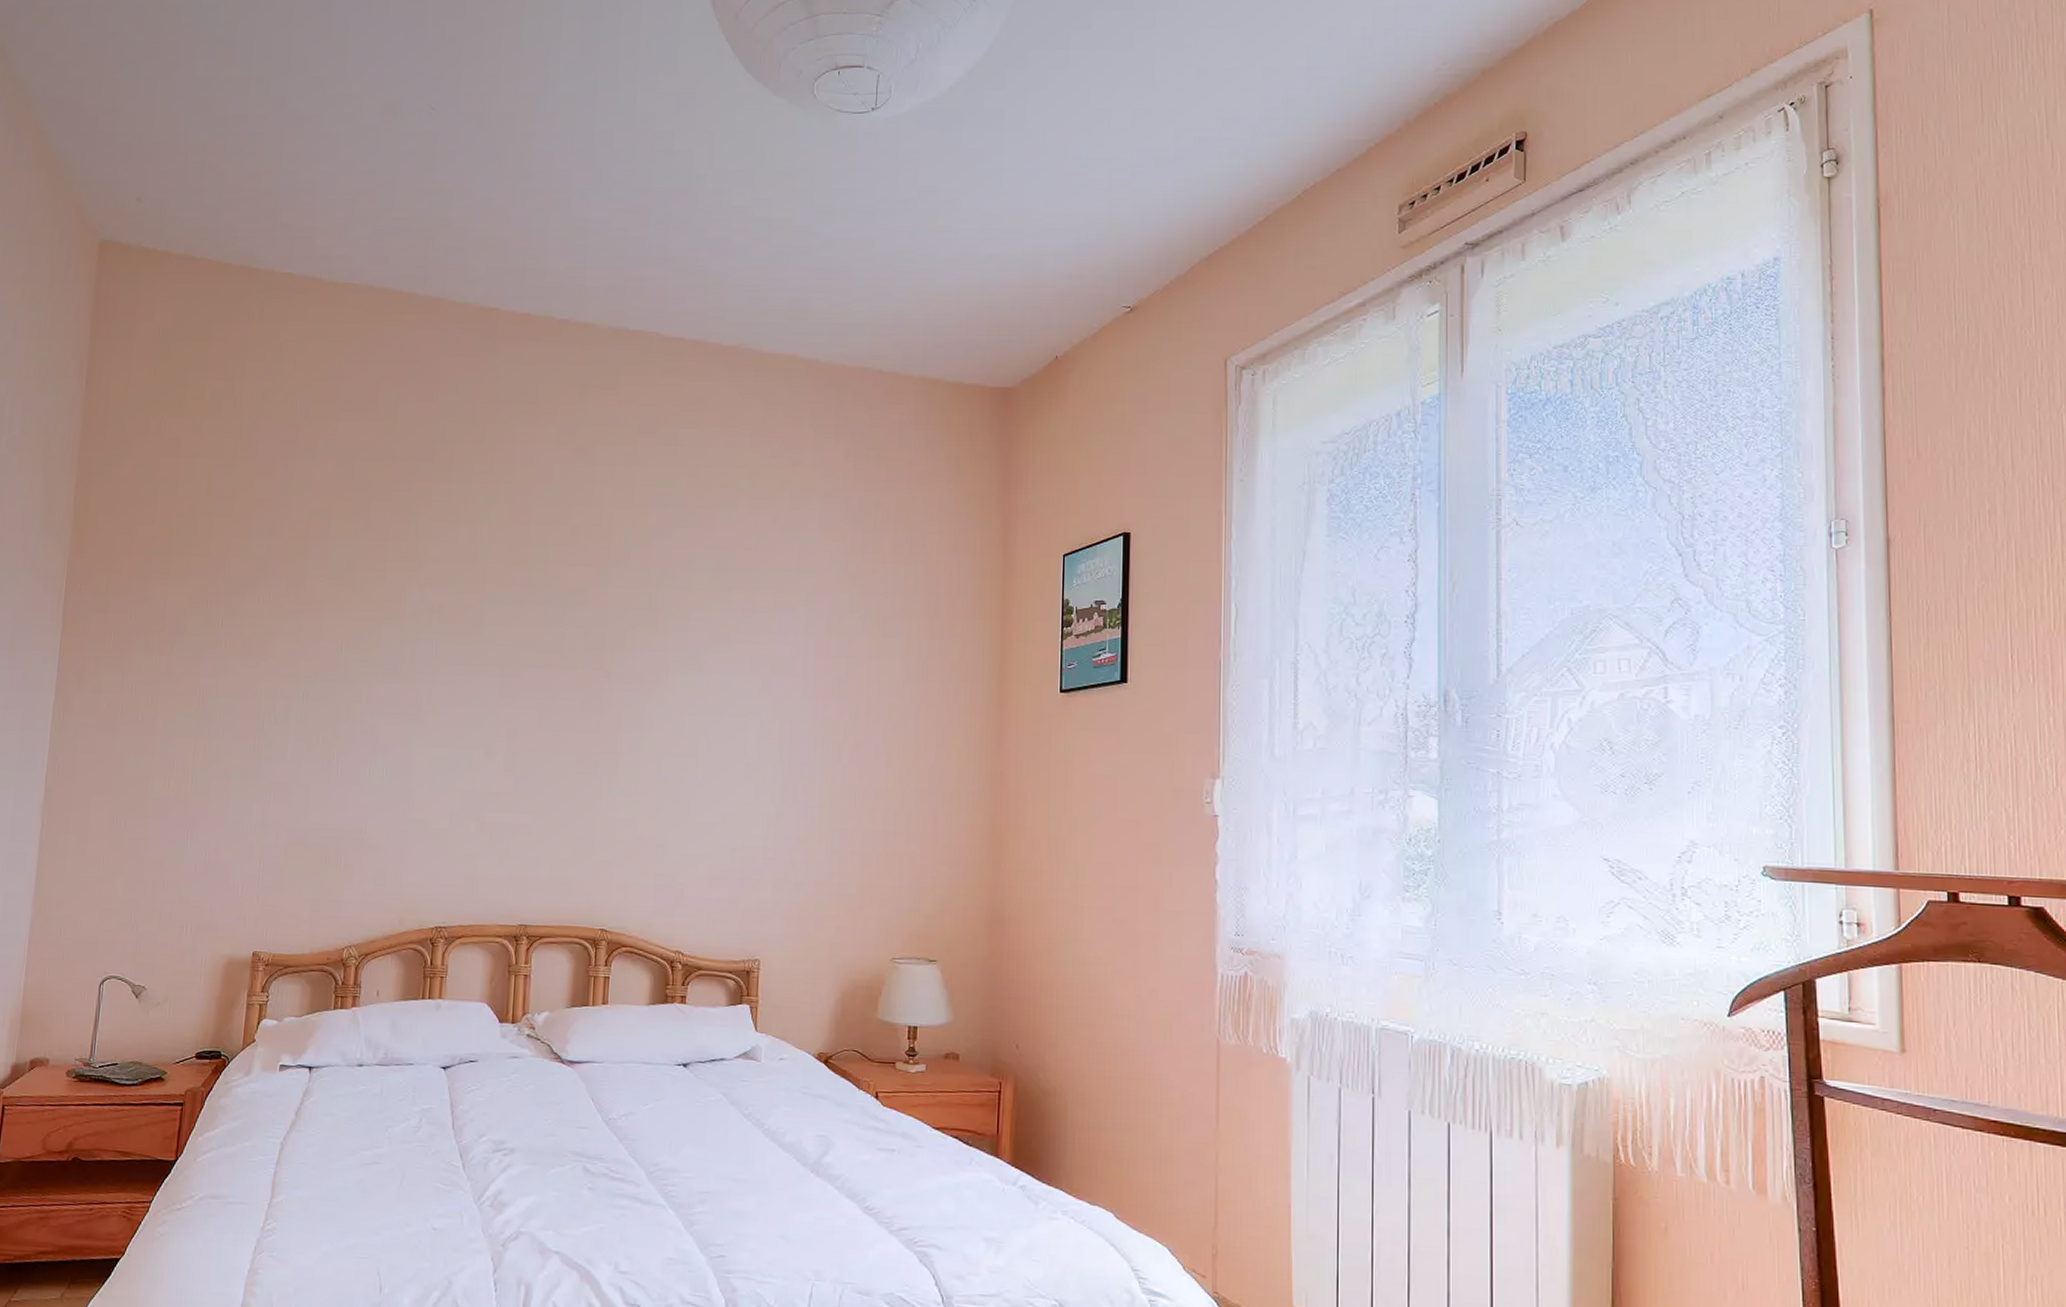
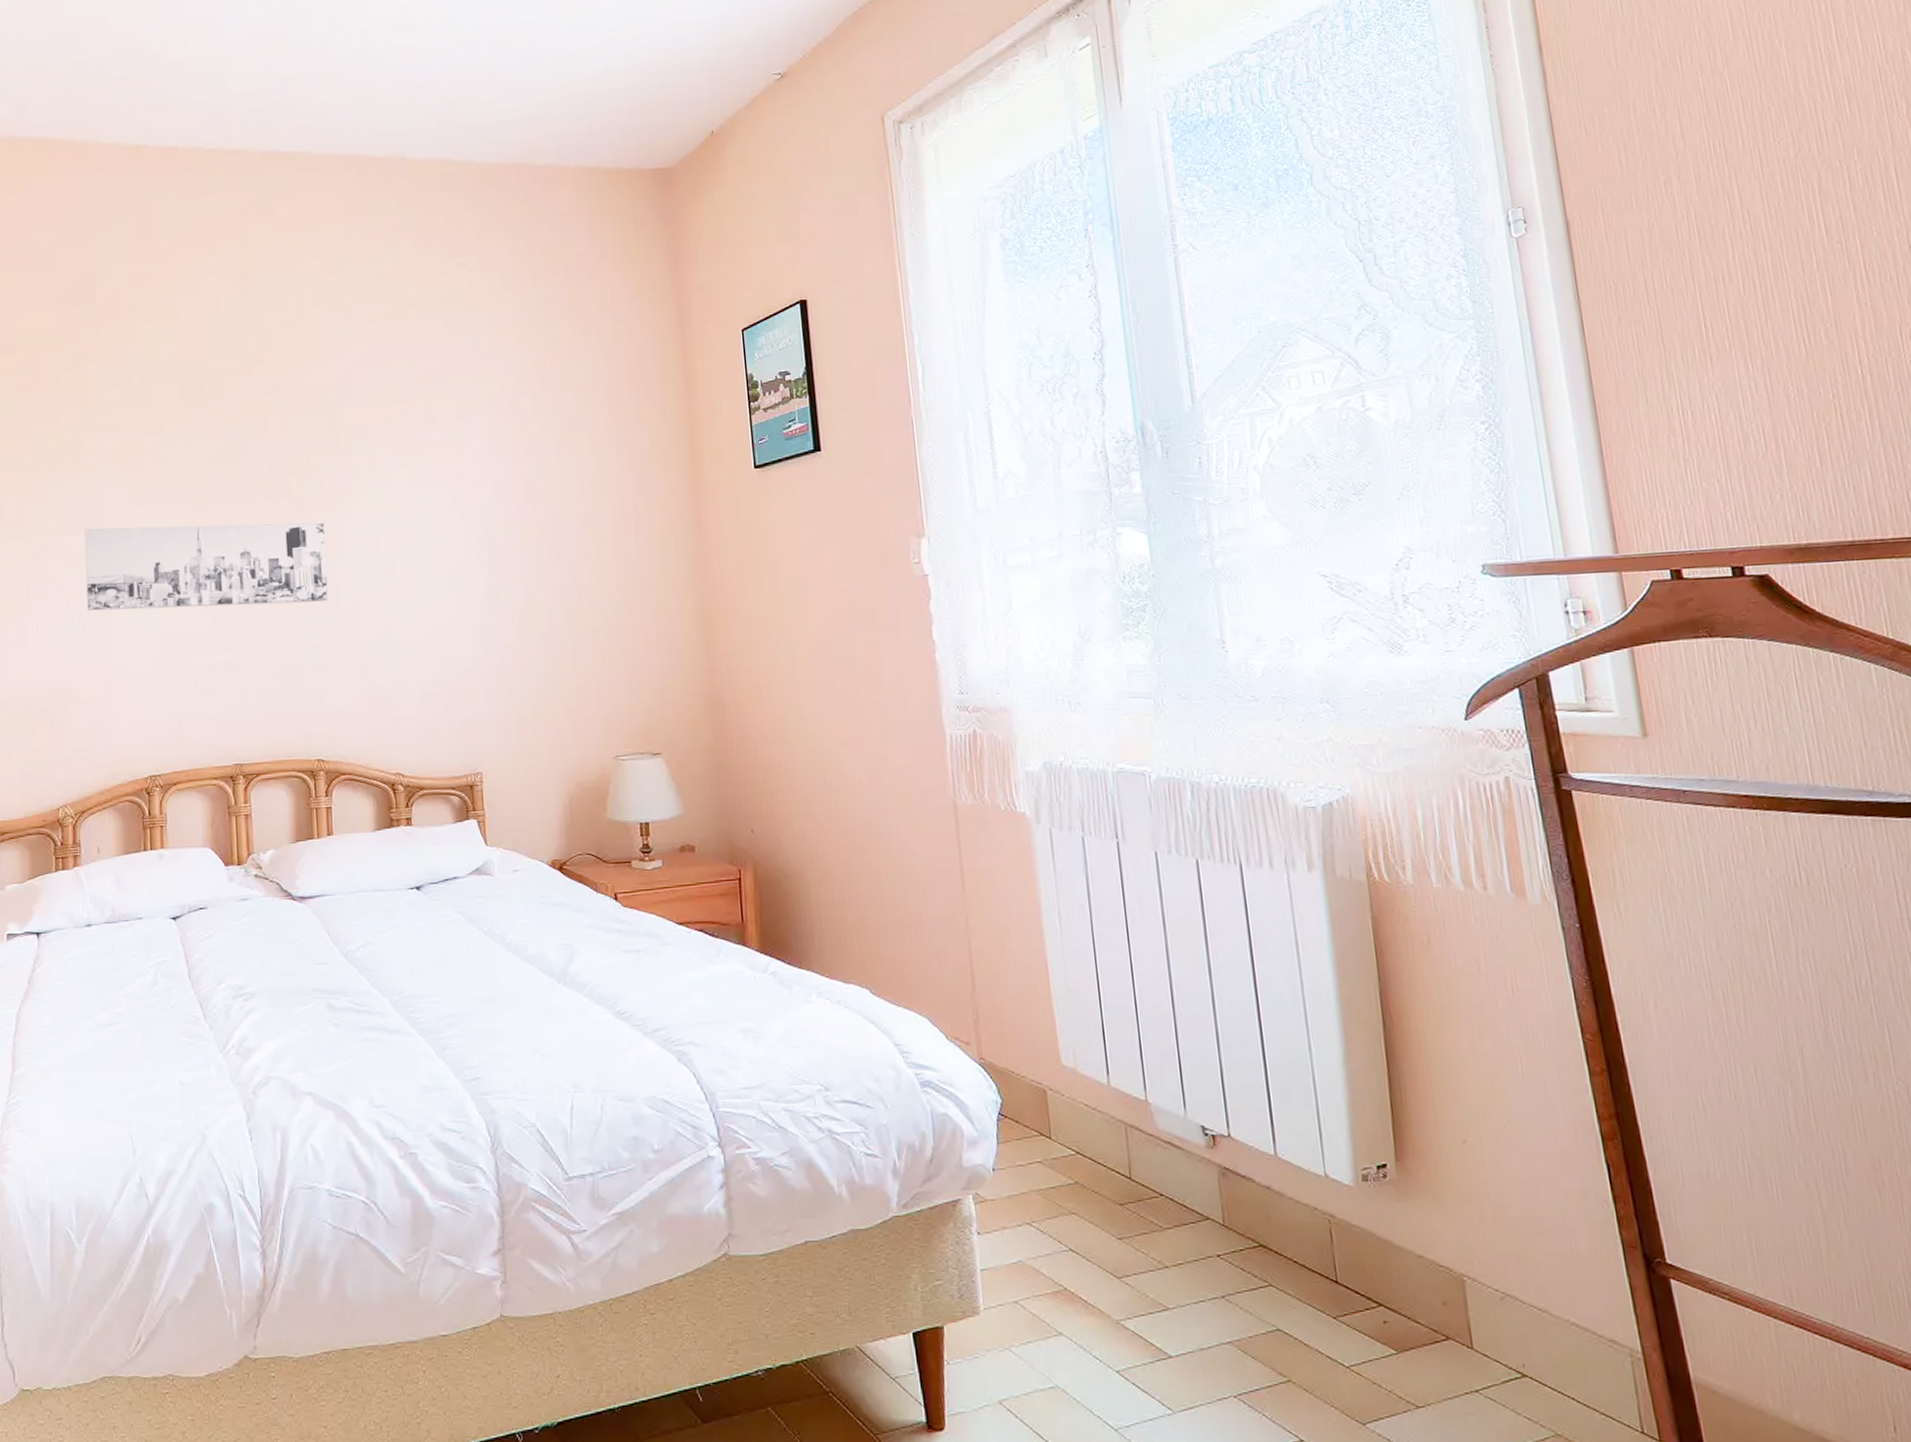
wall art: none [392,679,633,776] -> present [84,522,328,612]

